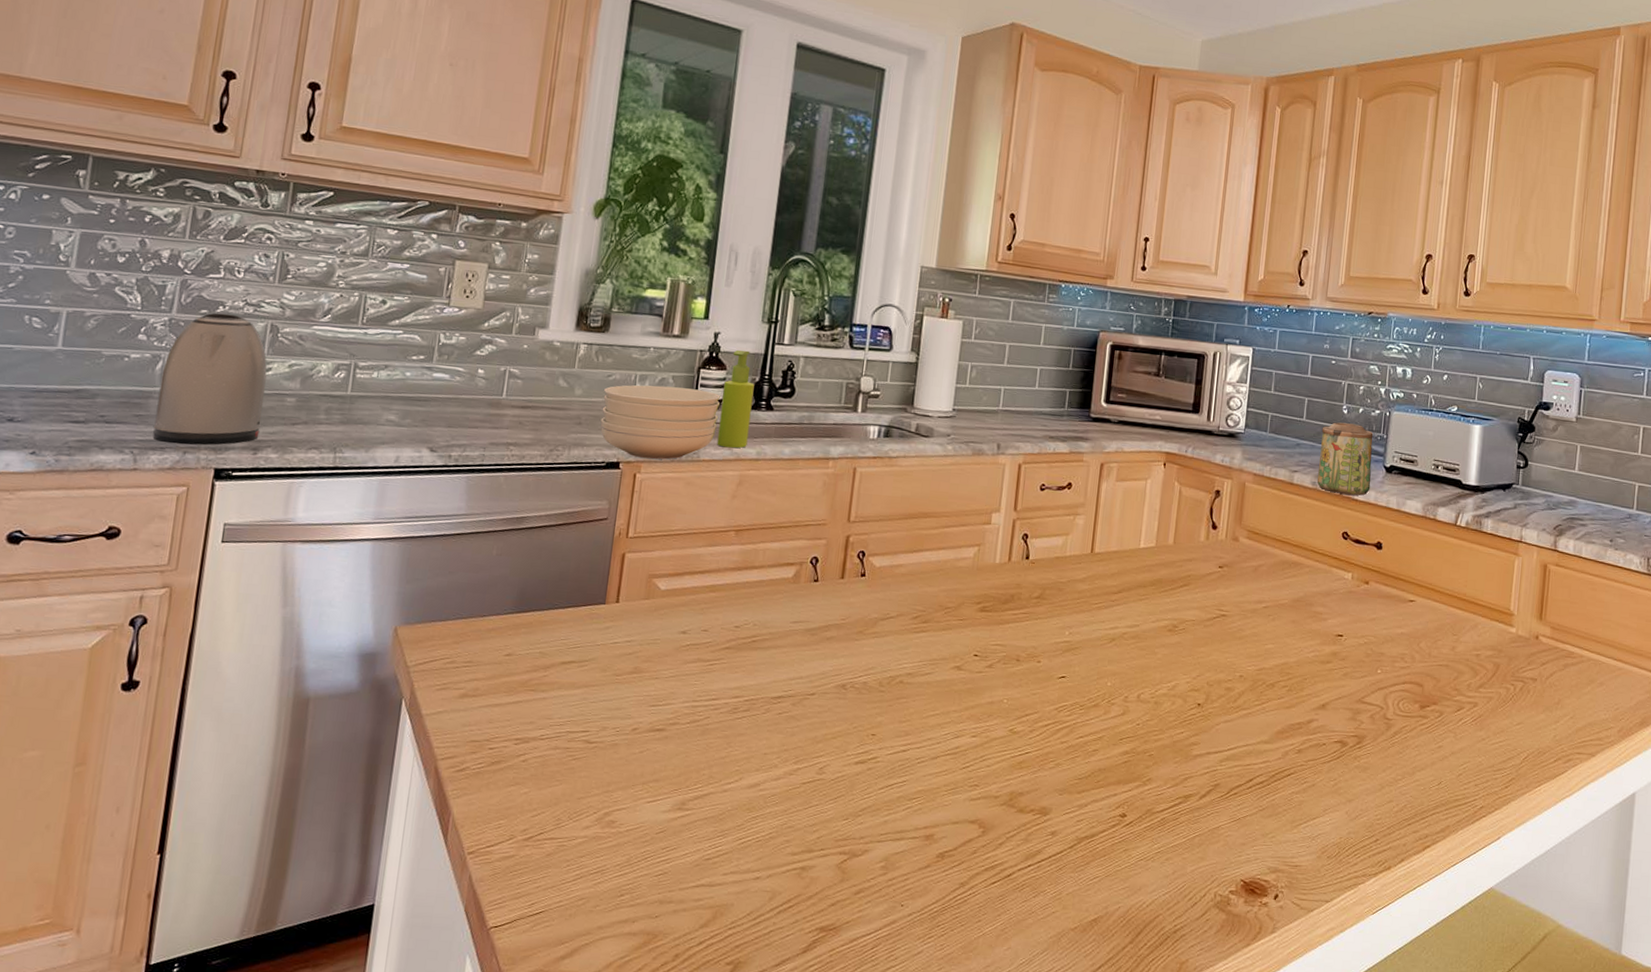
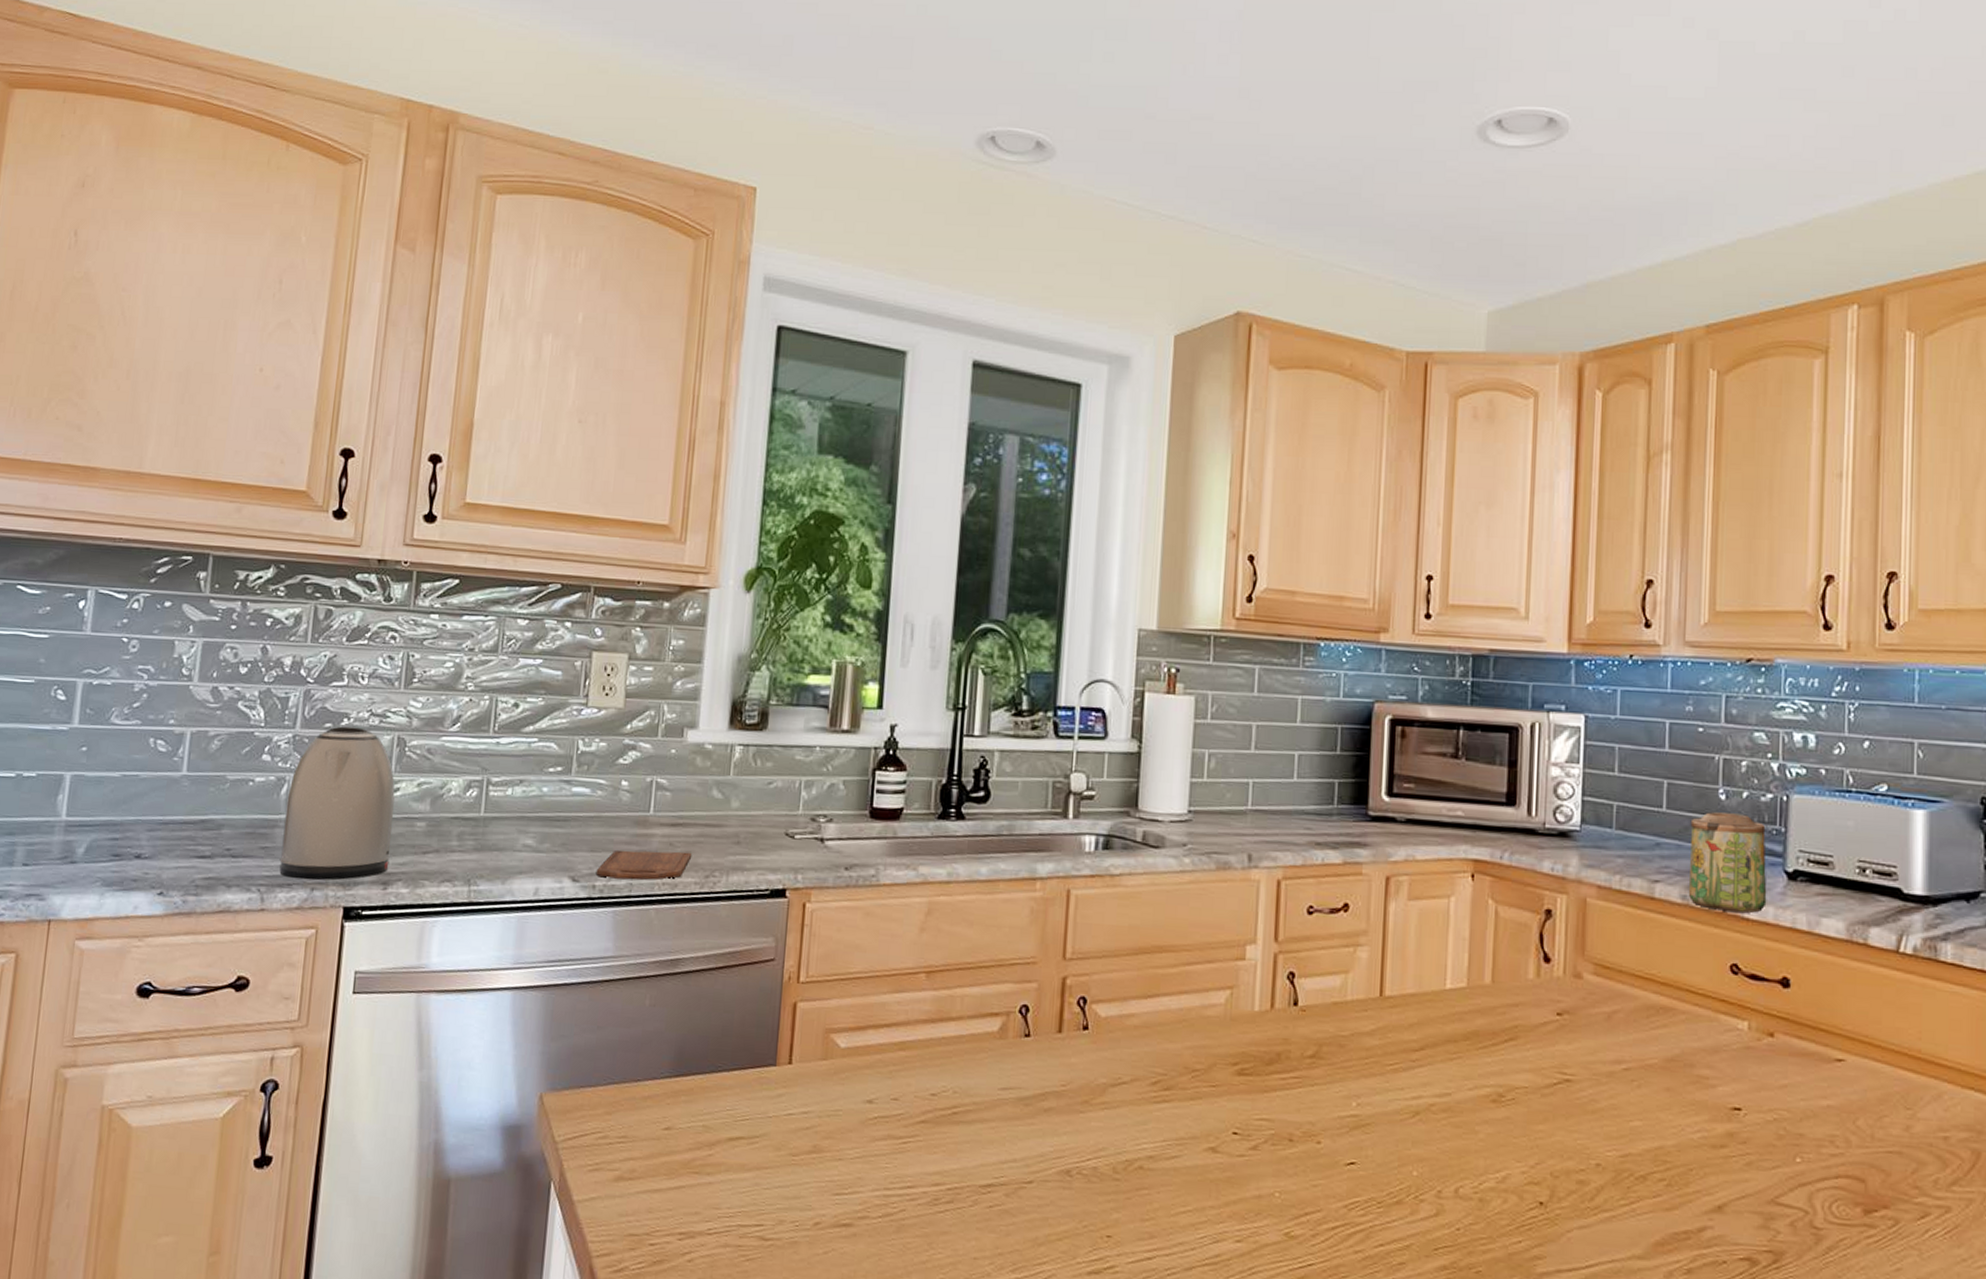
cutting board: none [452,427,539,453] -> present [595,850,693,881]
bowl: present [600,385,721,460] -> none [762,793,902,885]
soap dispenser: present [717,349,755,448] -> none [899,745,941,869]

